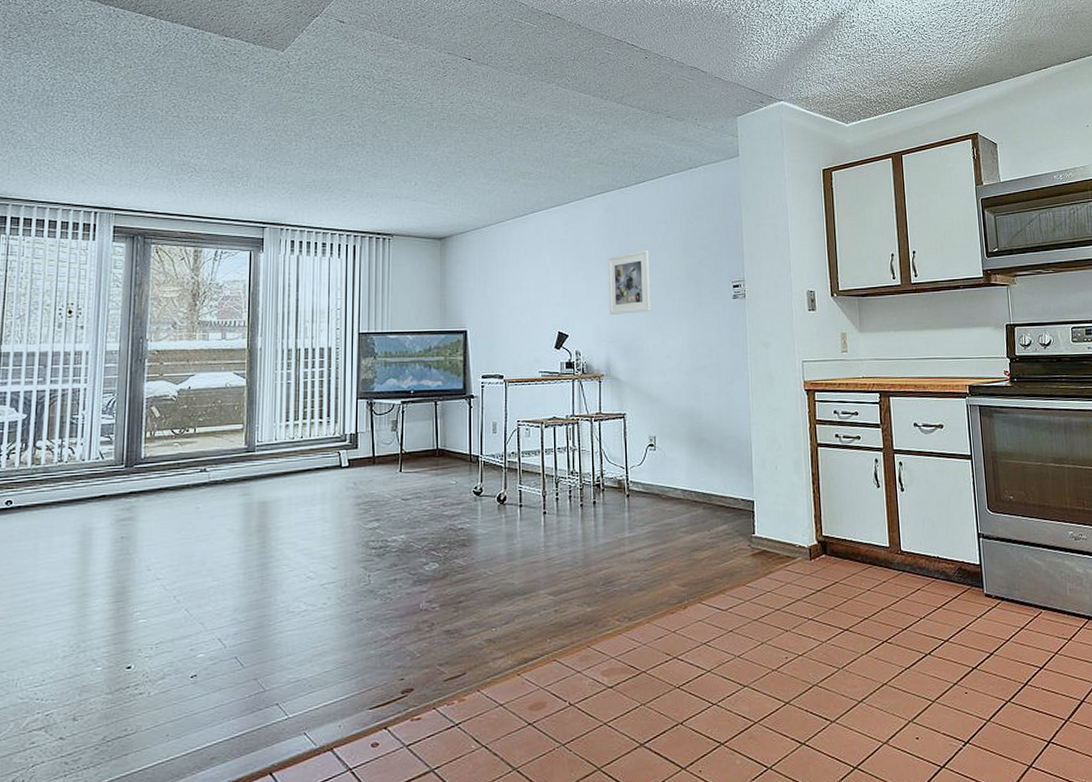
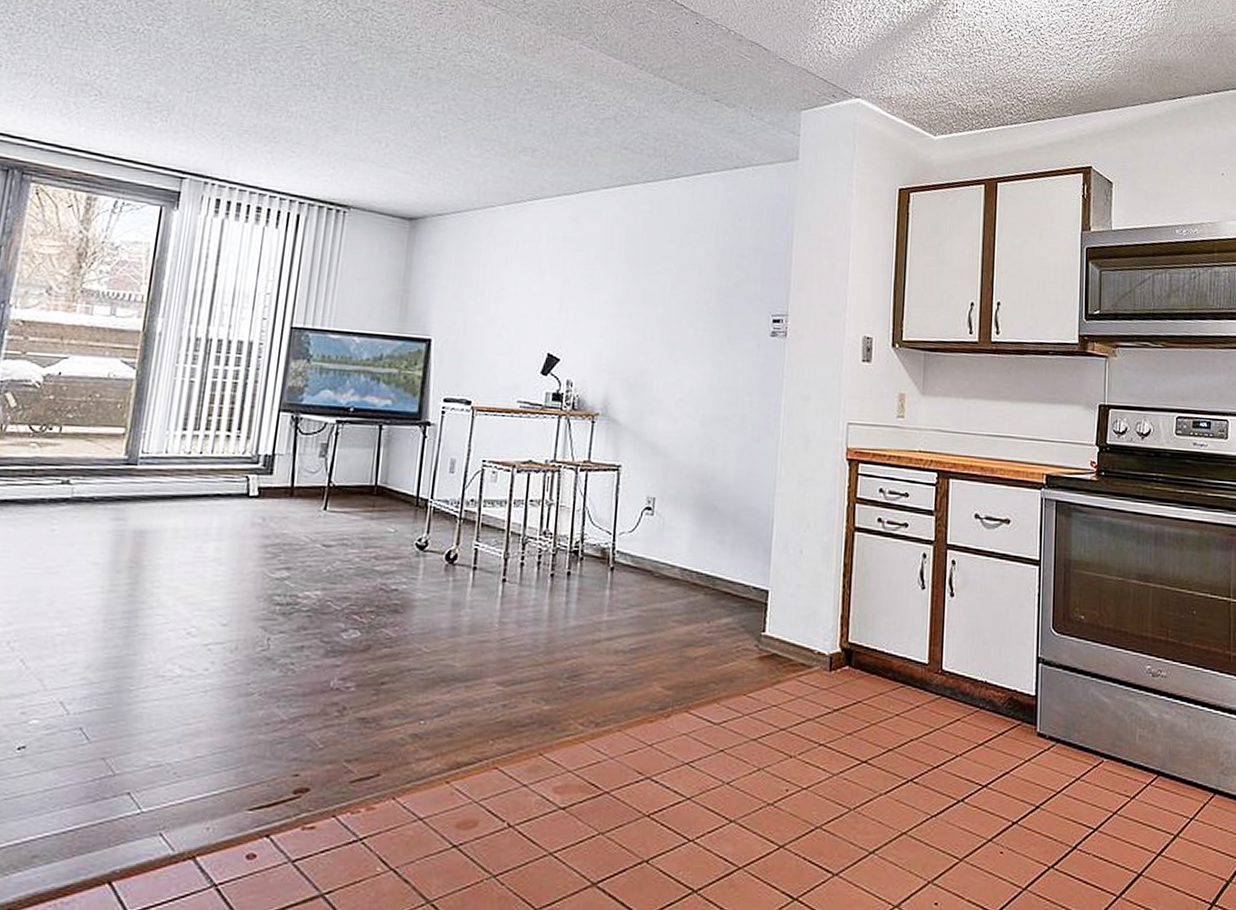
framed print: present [607,250,651,315] -> none [614,263,674,341]

